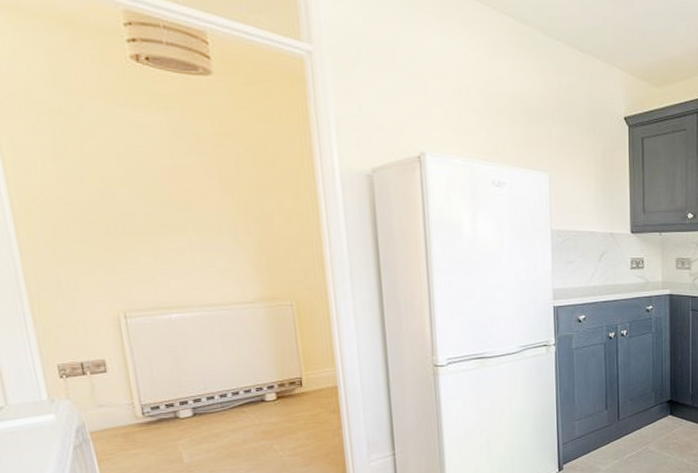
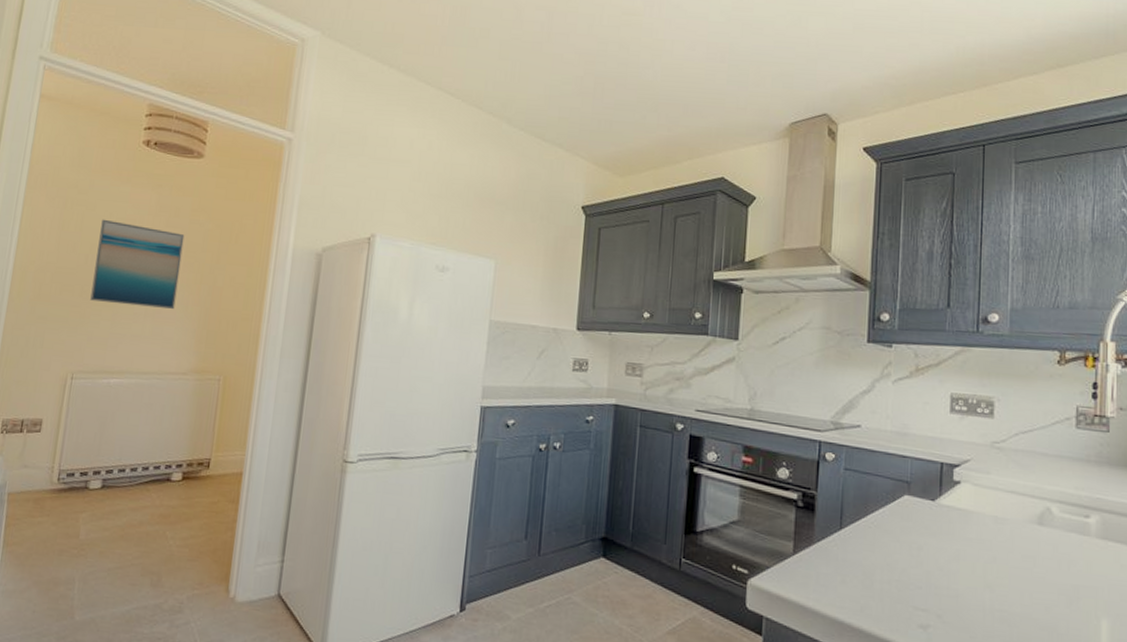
wall art: none [106,147,223,241] -> present [90,219,185,310]

